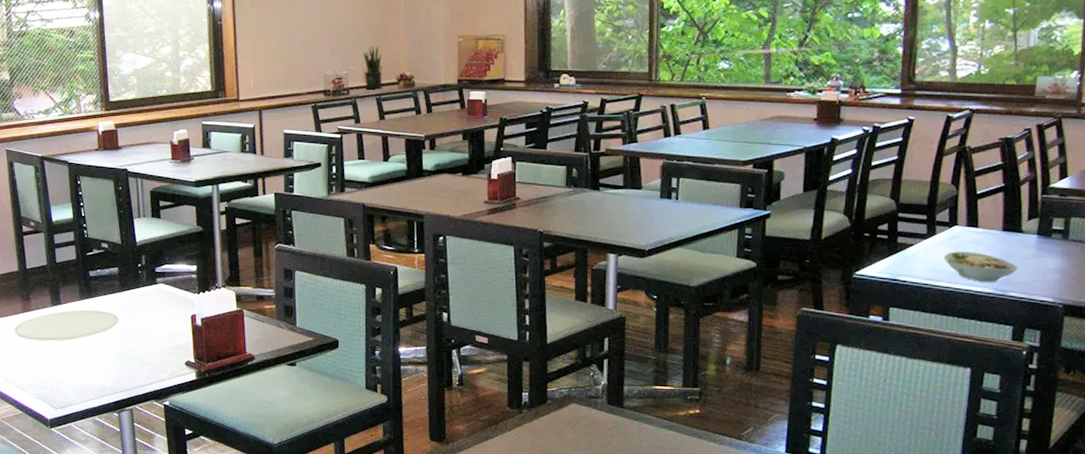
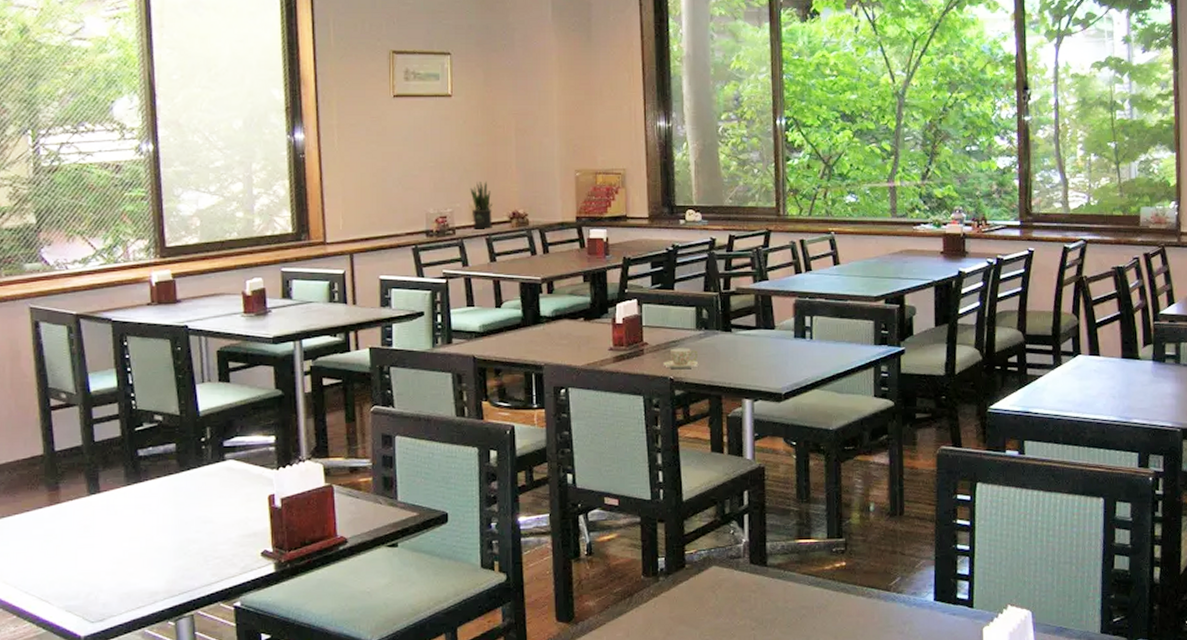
plate: present [14,310,120,341] -> none [37,497,178,539]
teacup: none [534,203,567,224] -> present [663,348,699,370]
salad: present [943,251,1018,282] -> none [1070,380,1139,410]

